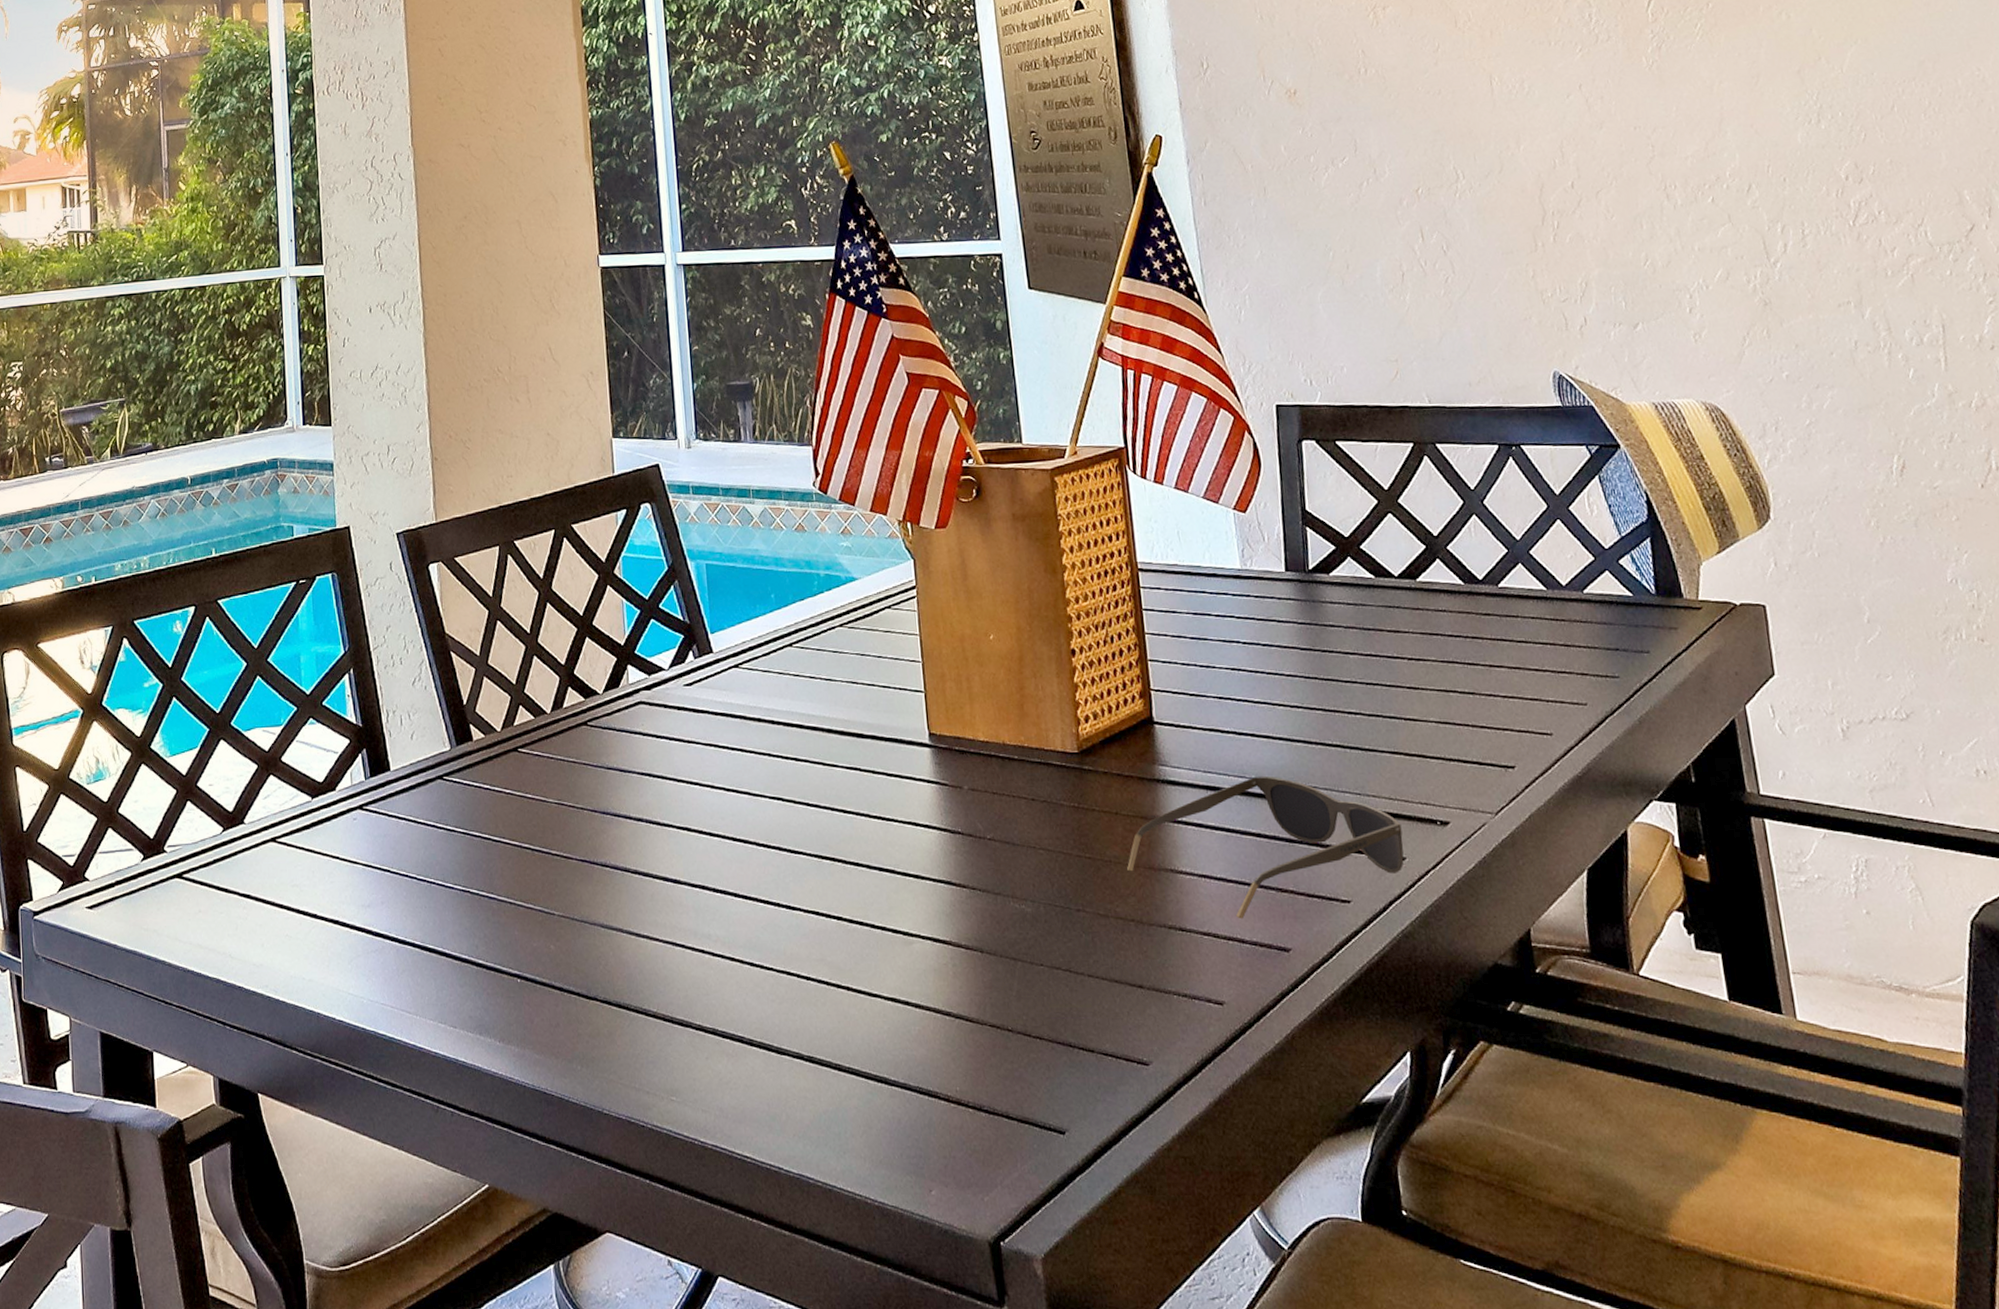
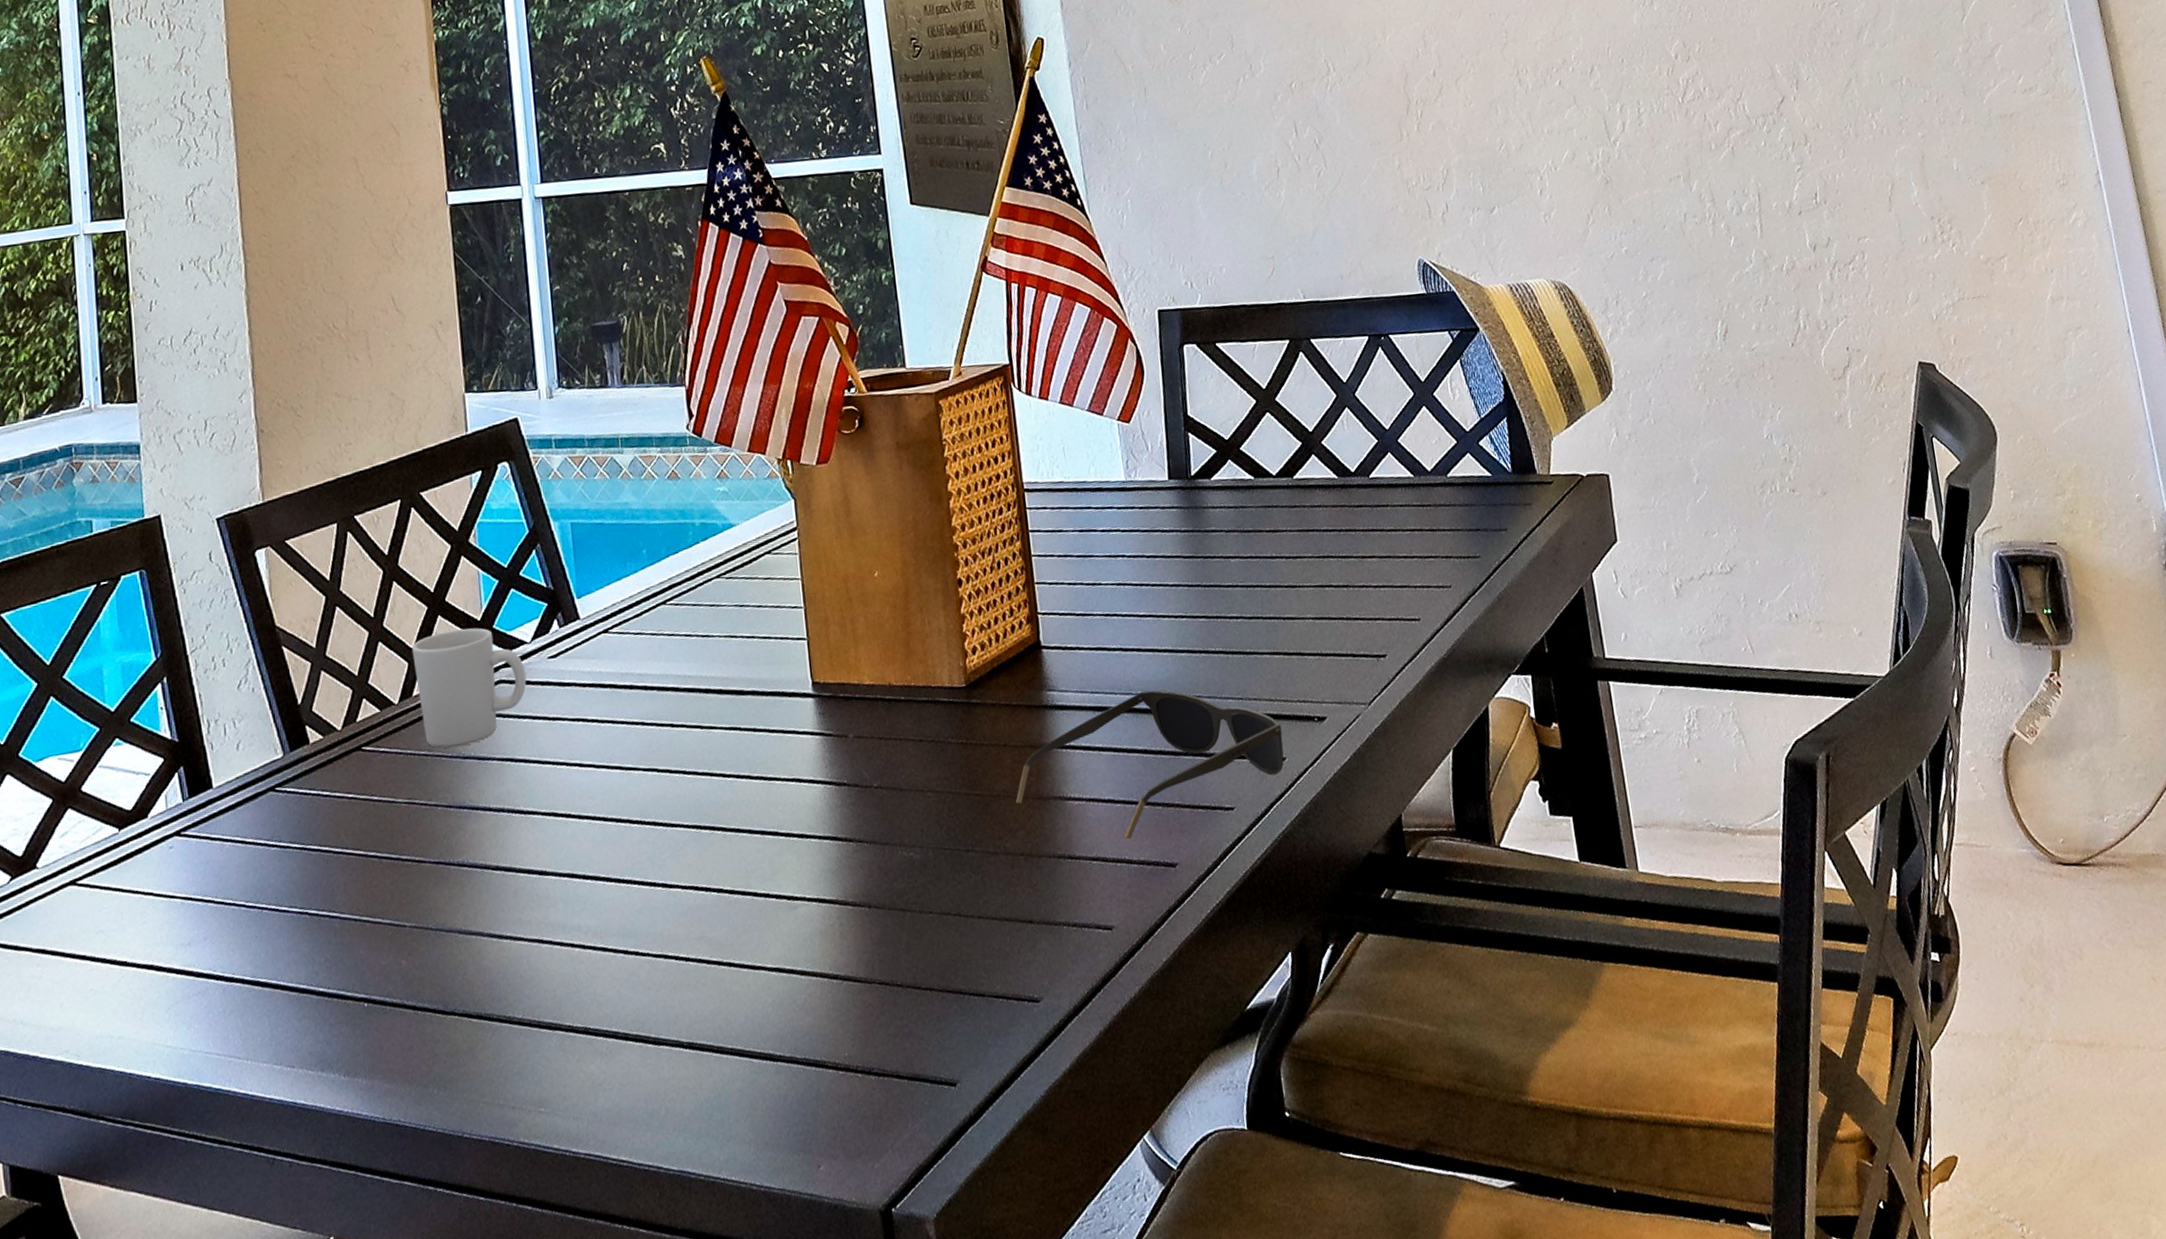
mug: none [563,651,664,758] -> present [412,627,527,748]

